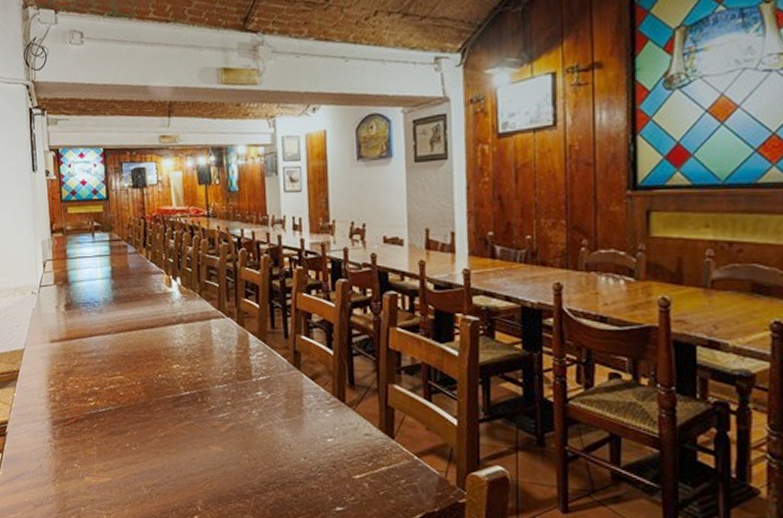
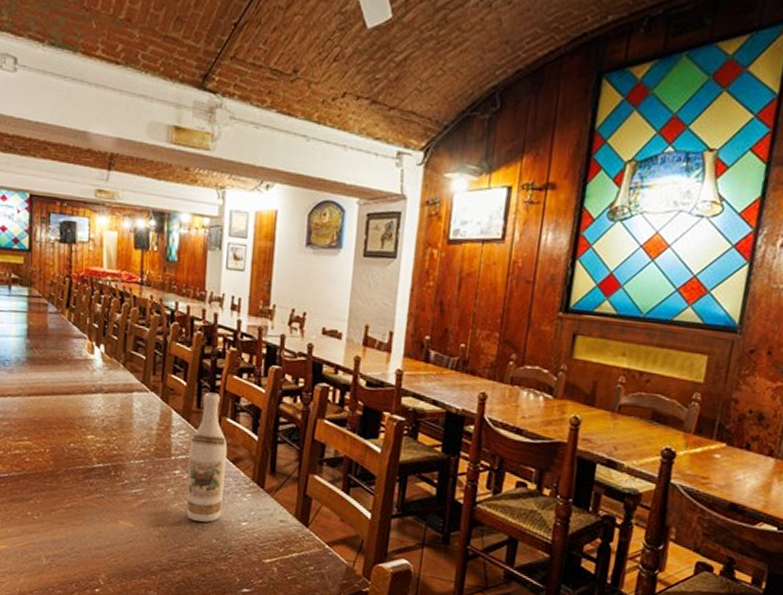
wine bottle: none [268,312,307,441] -> present [186,392,228,522]

